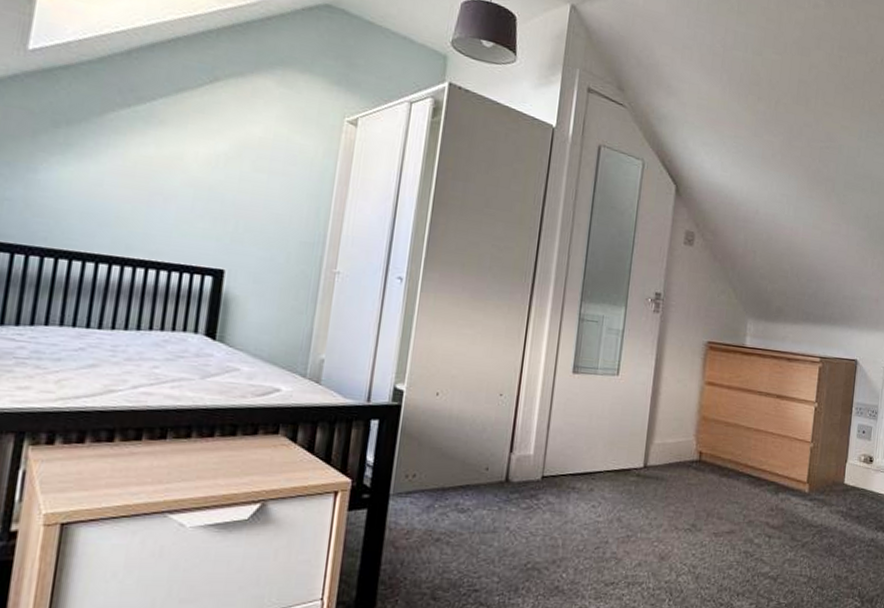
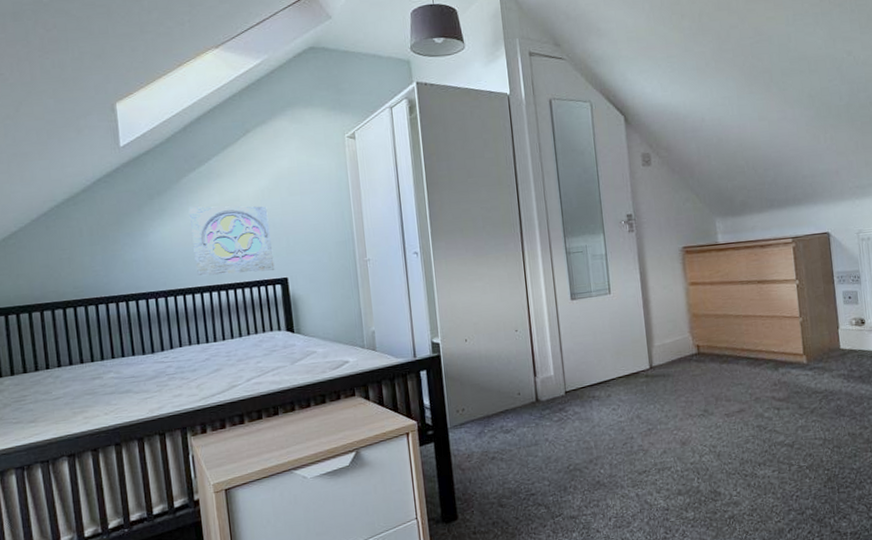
wall ornament: none [95,150,219,257] -> present [188,206,275,276]

